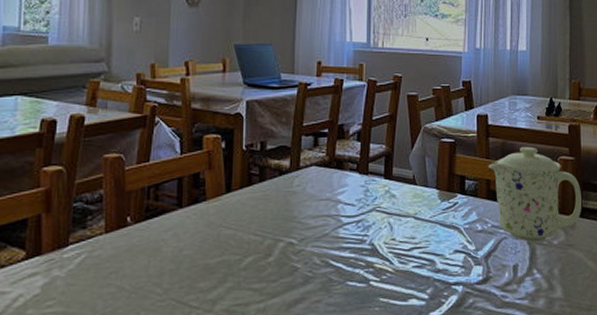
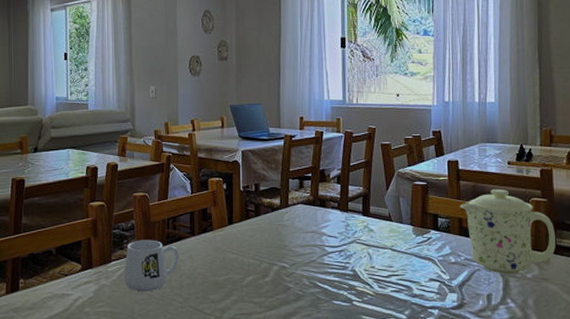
mug: none [84,214,160,284] -> present [123,239,179,292]

